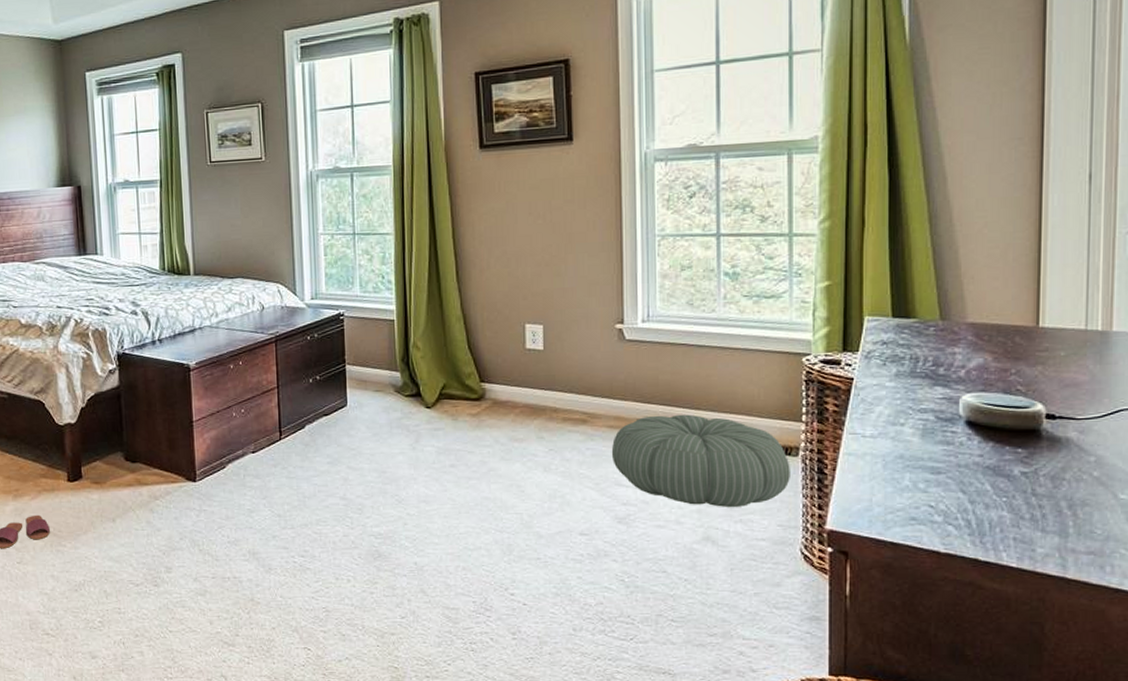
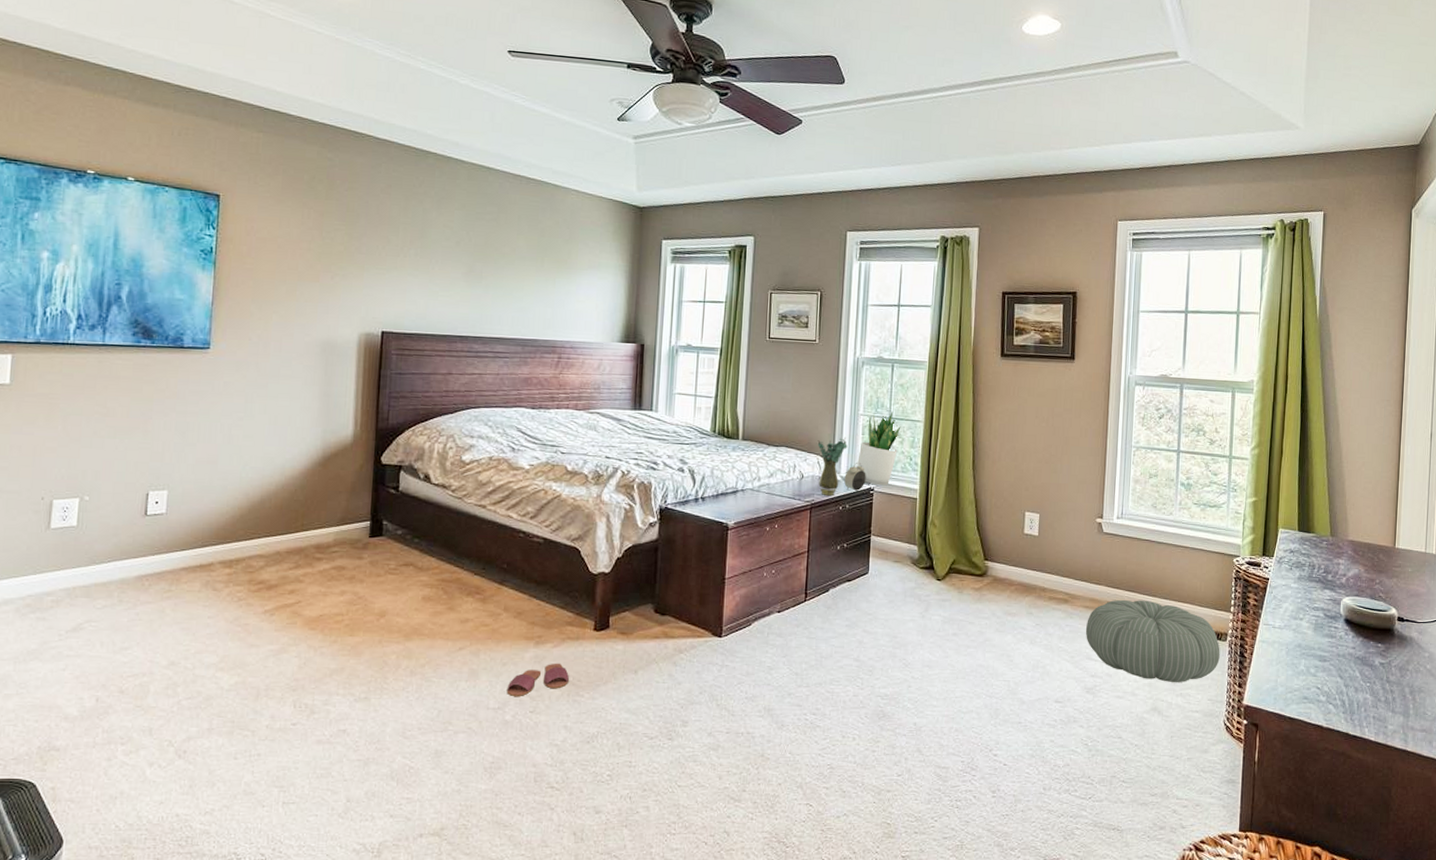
vase: none [275,260,309,326] -> present [817,437,848,496]
alarm clock: none [309,286,334,318] -> present [844,462,866,491]
planter: none [322,226,370,310] -> present [857,411,902,486]

